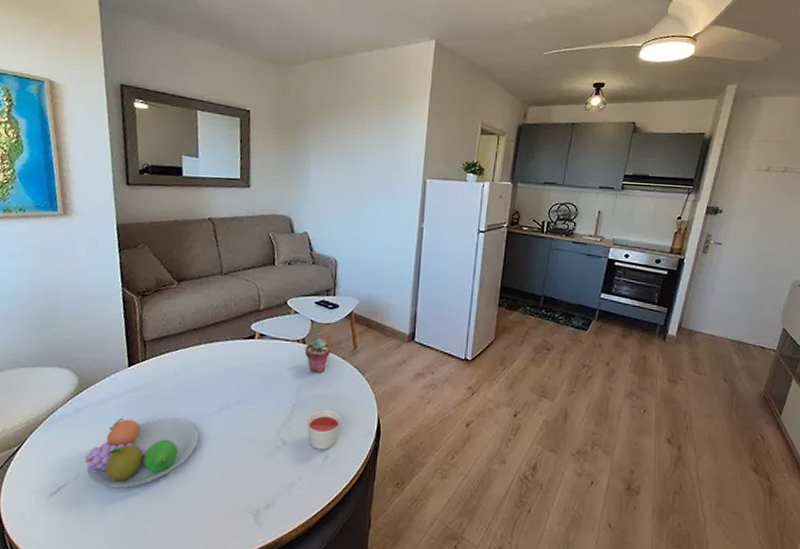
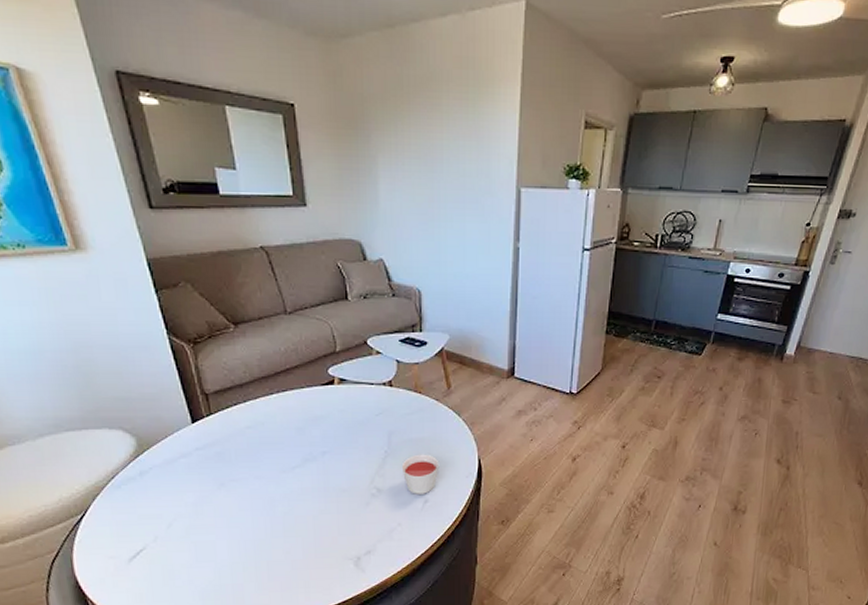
fruit bowl: present [84,417,200,488] -> none [160,474,285,548]
potted succulent: present [304,338,332,373] -> none [392,379,422,417]

